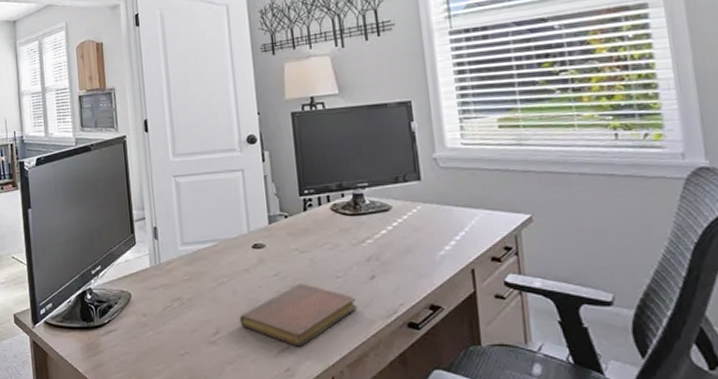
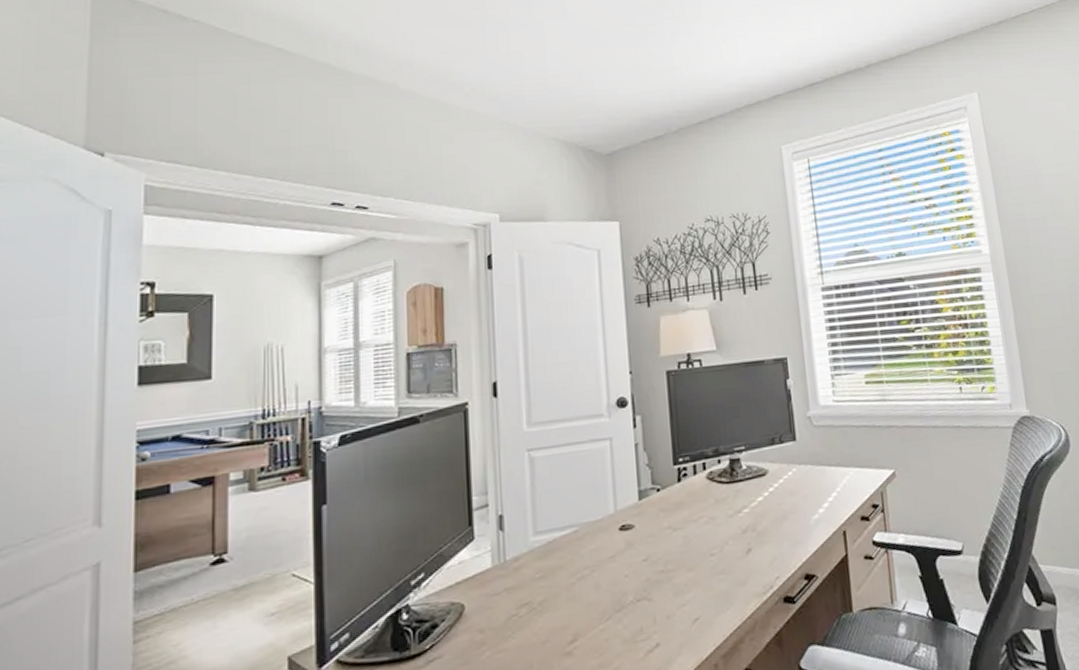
notebook: present [239,283,358,347] -> none [602,566,733,643]

